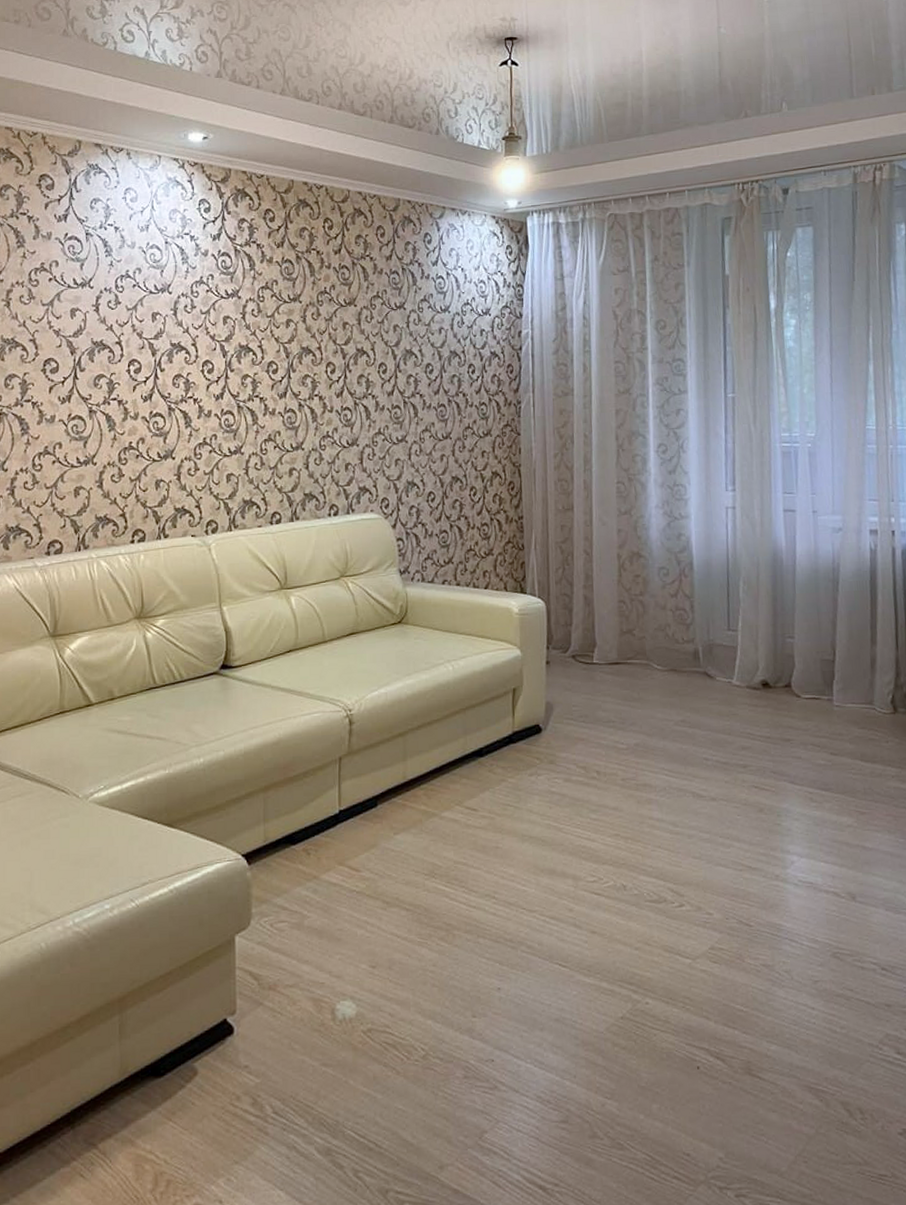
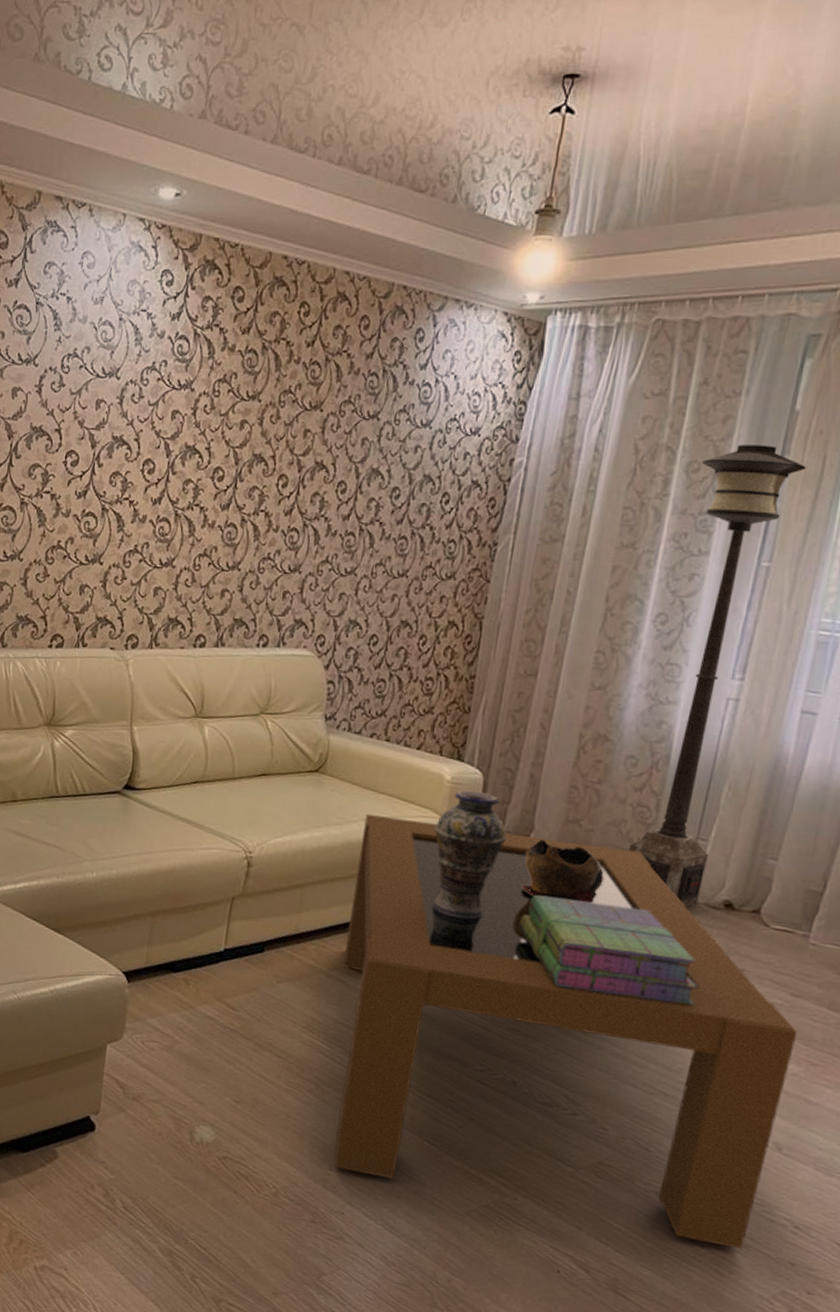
coffee table: none [450,649,846,1014] -> present [334,814,798,1249]
vase: none [512,618,574,740] -> present [432,790,506,921]
decorative bowl: none [594,653,662,706] -> present [522,839,604,904]
stack of books: none [601,700,758,787] -> present [520,895,698,1005]
floor lamp: none [666,303,744,693] -> present [628,444,807,908]

